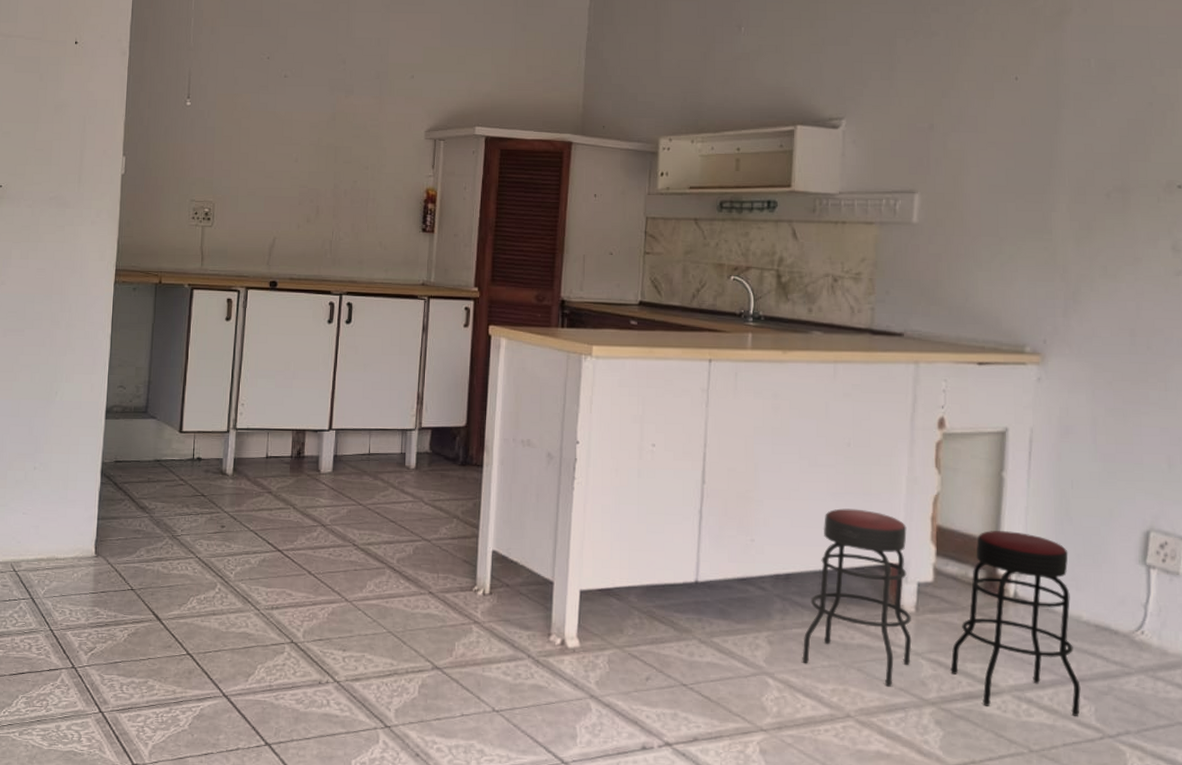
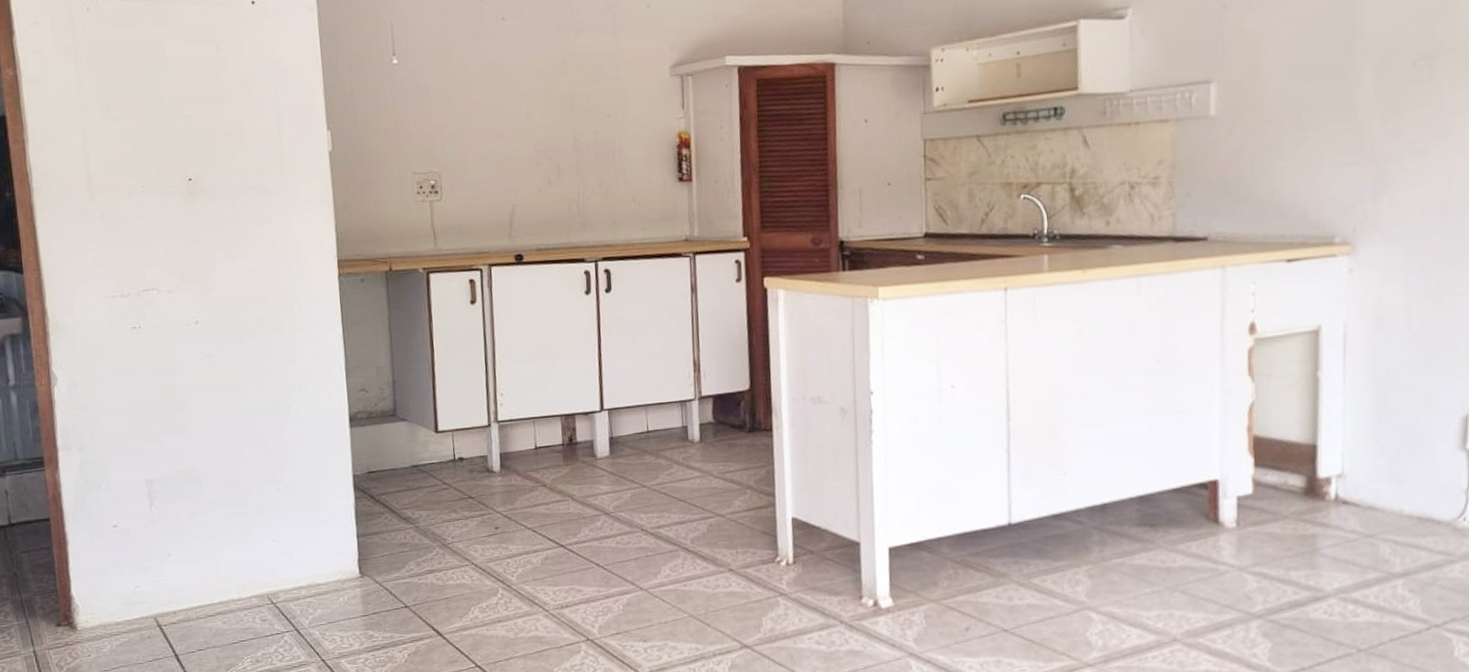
bar stool: present [802,508,1081,716] -> none [1124,428,1406,612]

